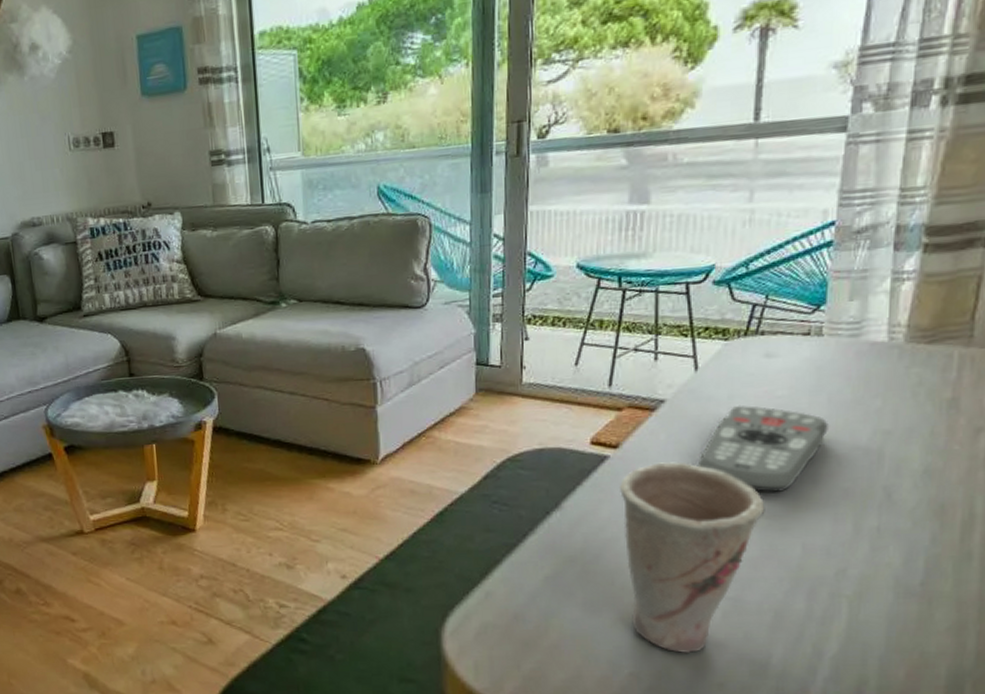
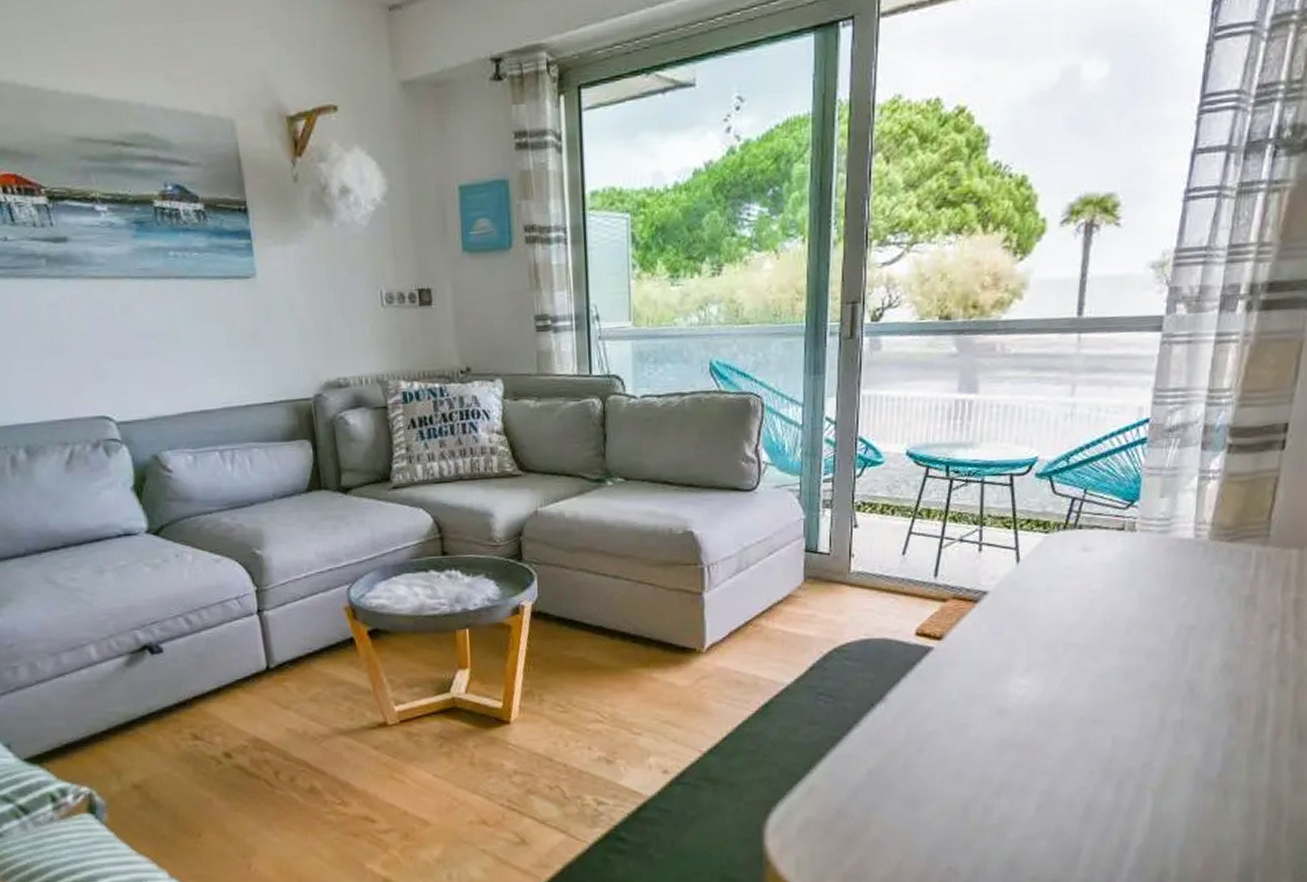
cup: present [620,461,764,653] -> none [943,654,1078,847]
remote control: present [697,405,828,492] -> none [1016,598,1139,685]

